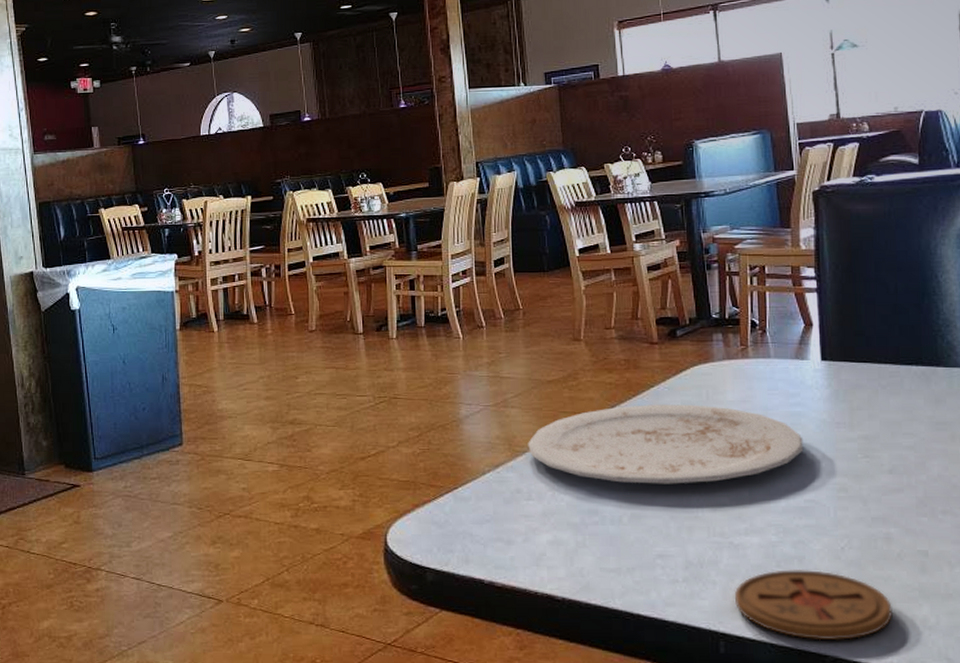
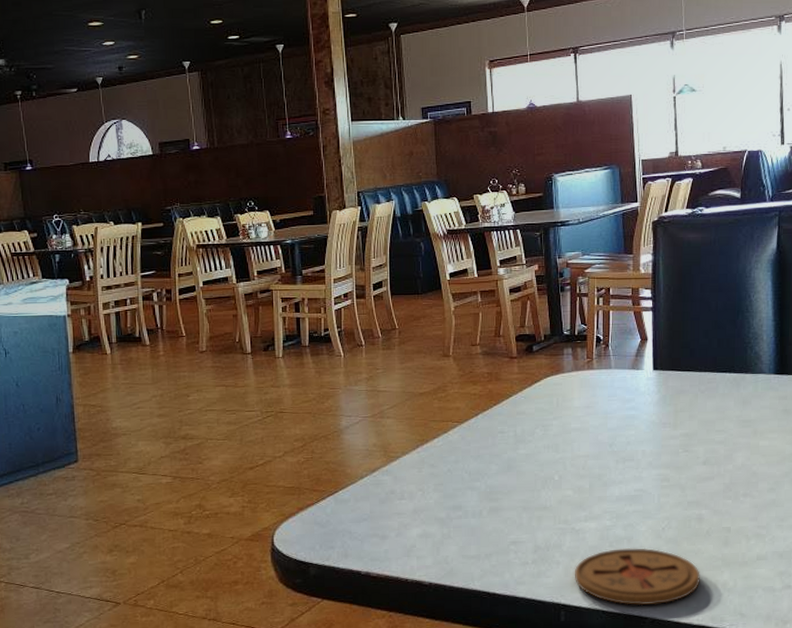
plate: present [528,404,804,484] -> none [401,411,636,481]

